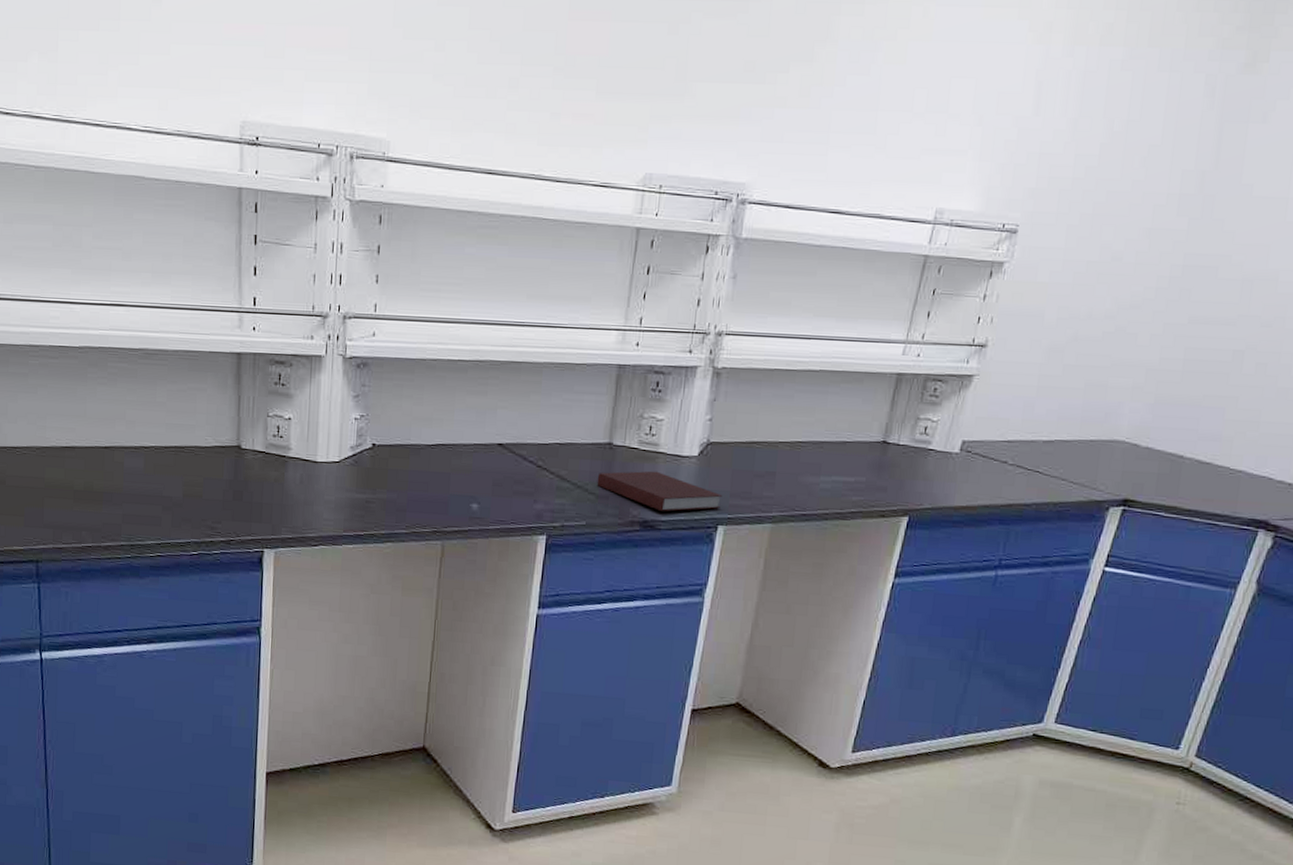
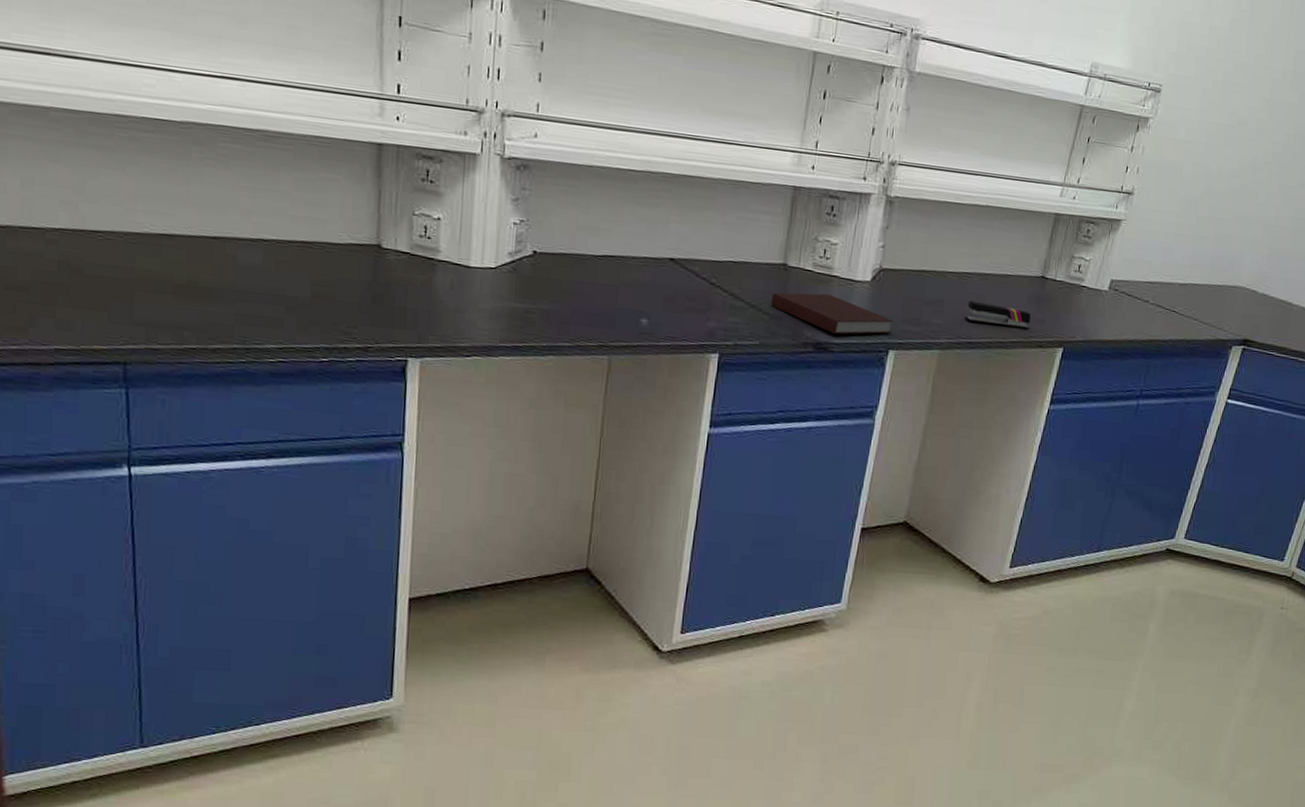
stapler: none [798,470,872,498] -> present [965,300,1031,329]

